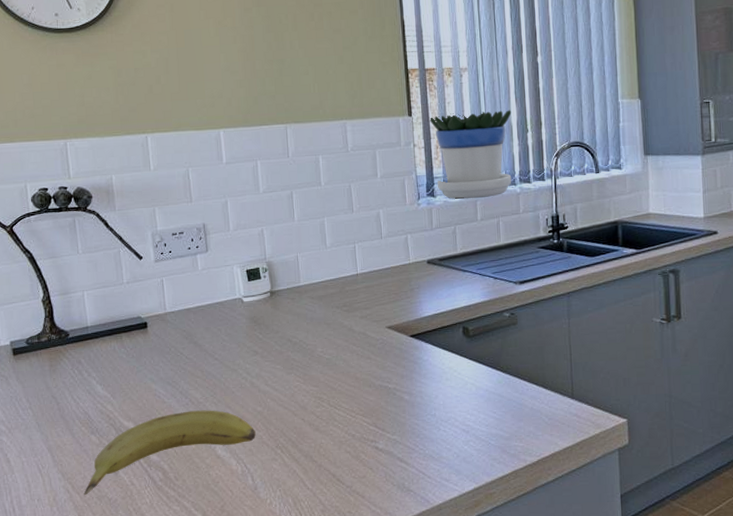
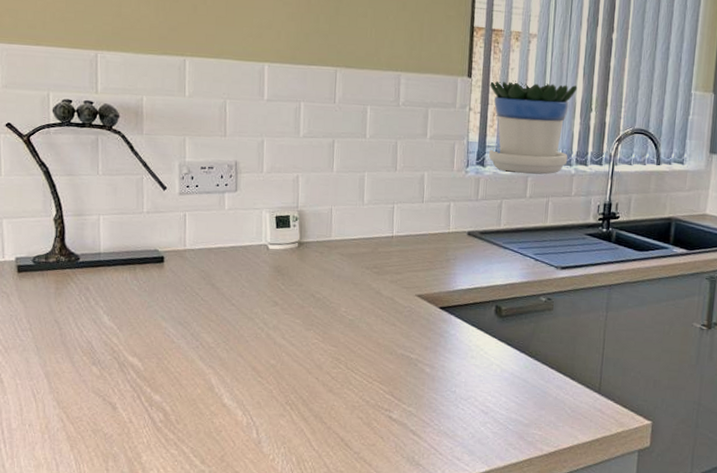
fruit: present [84,410,256,495] -> none [78,354,266,427]

